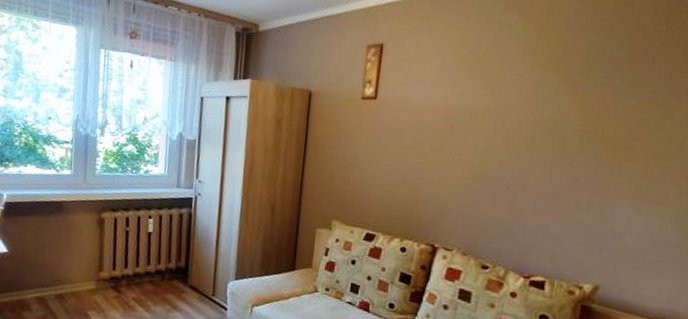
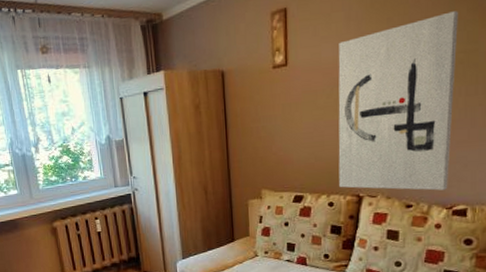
wall art: none [414,79,551,257] -> present [338,11,459,191]

